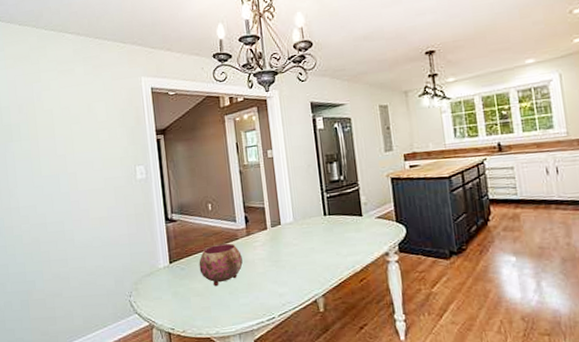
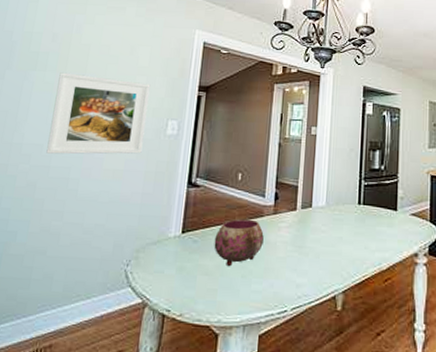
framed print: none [33,136,119,212] -> present [46,72,151,154]

